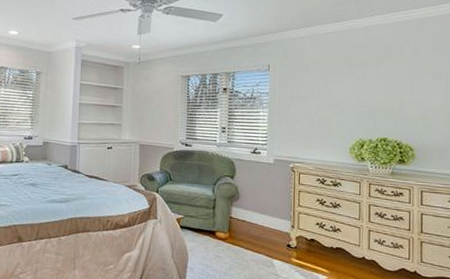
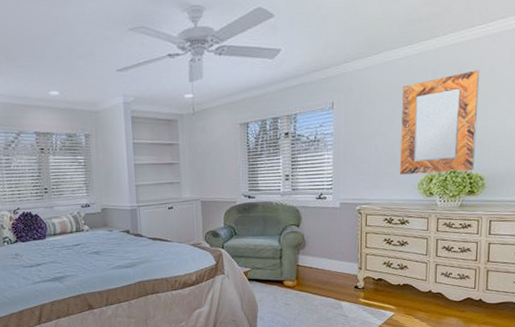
home mirror: none [332,49,406,141] -> present [400,70,480,174]

